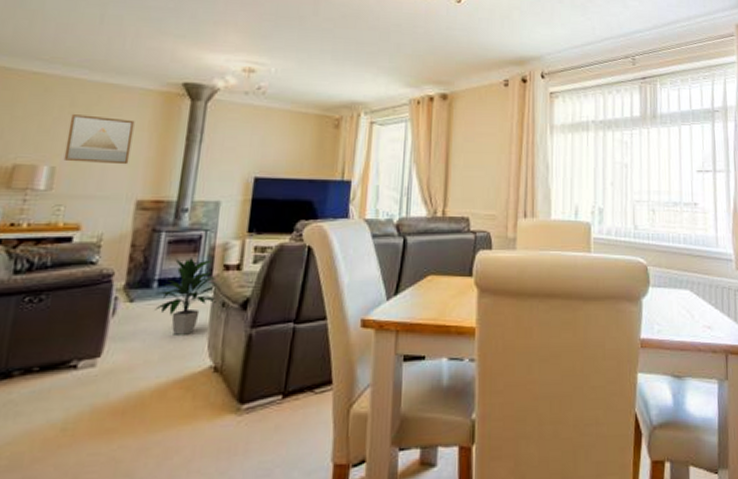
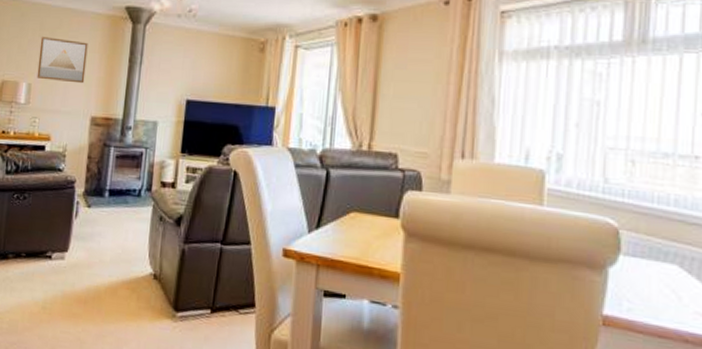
indoor plant: present [155,258,216,335] -> none [107,172,155,242]

